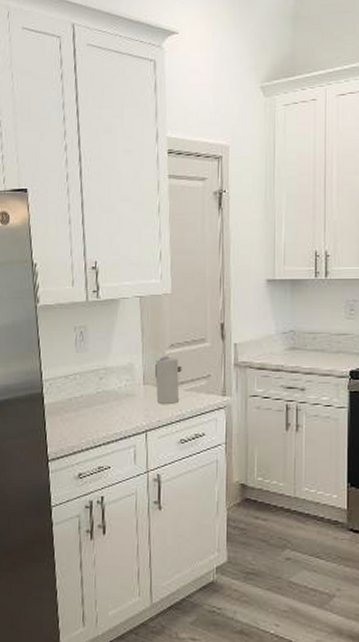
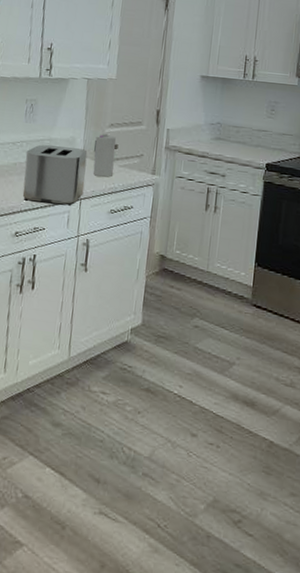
toaster: none [80,374,149,441] -> present [22,144,88,206]

